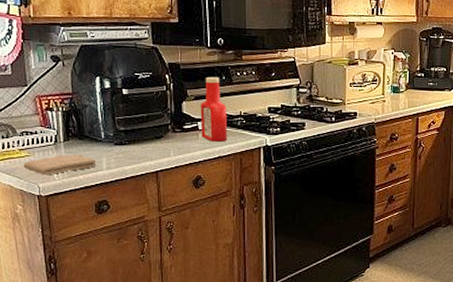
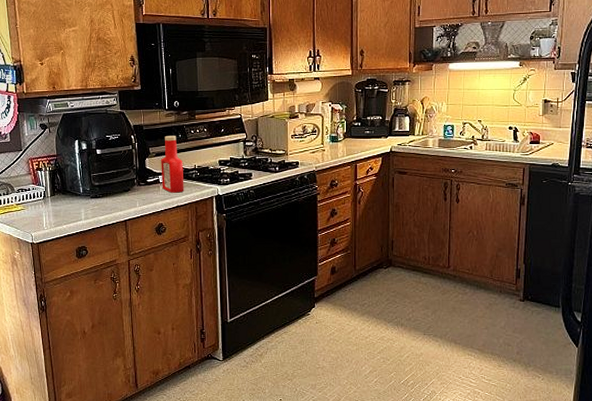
washcloth: present [23,154,97,175] -> none [20,207,77,226]

